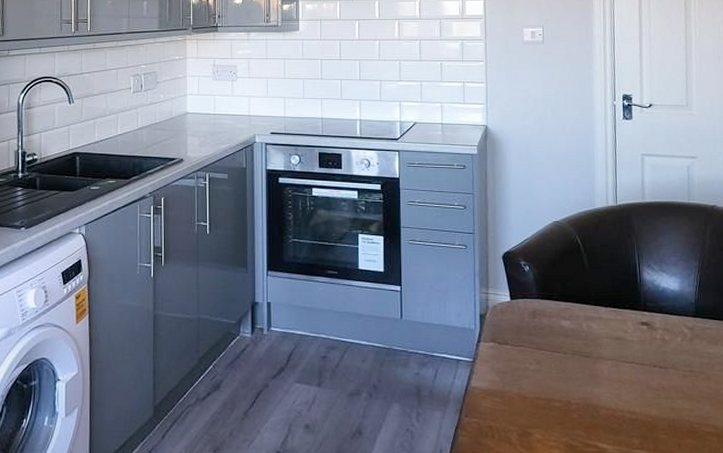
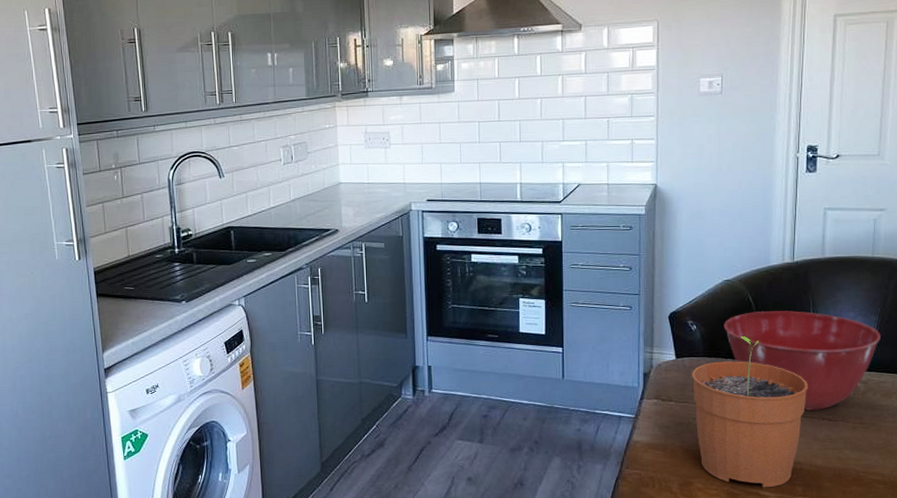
plant pot: none [526,279,638,440] -> present [692,336,808,488]
mixing bowl: none [555,253,702,357] -> present [724,310,881,410]

